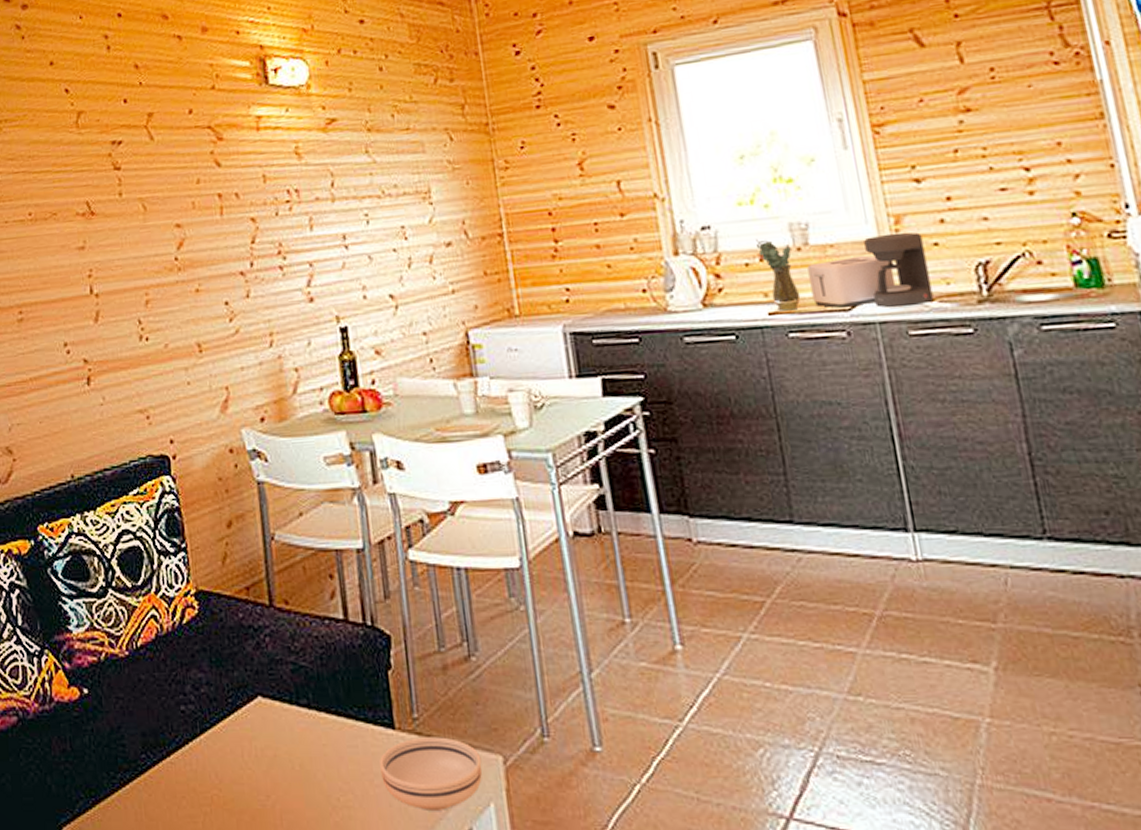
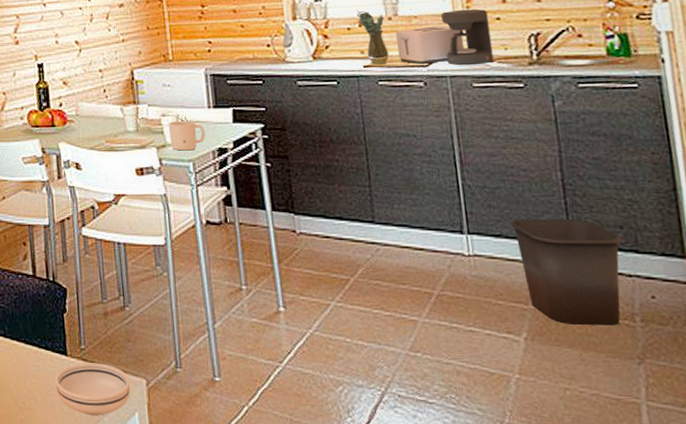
mug: none [518,396,567,438] -> present [169,120,205,151]
waste bin: none [967,505,1114,646] -> present [510,219,622,325]

